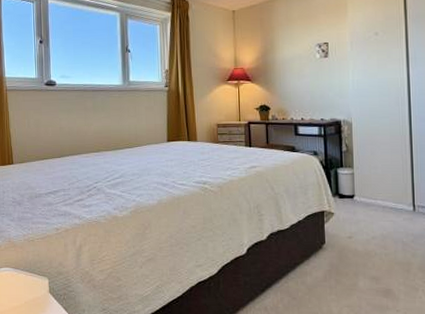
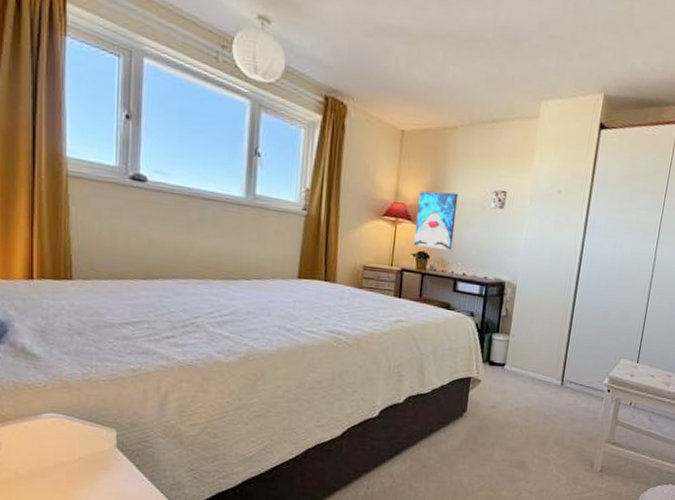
wall art: none [254,52,288,101] -> present [414,191,459,251]

